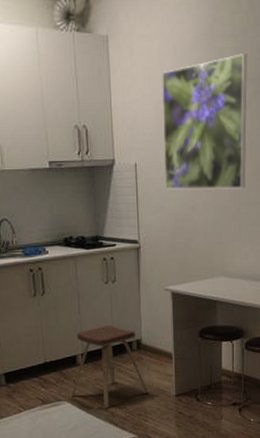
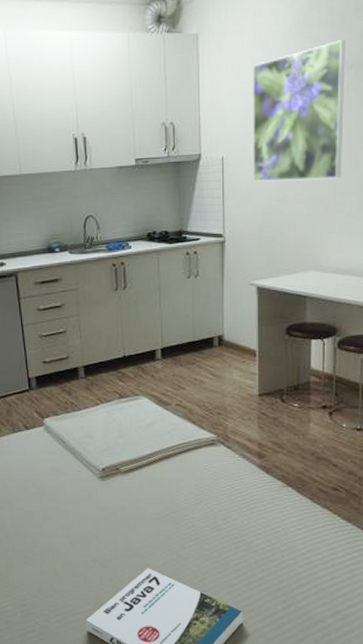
music stool: present [71,325,150,408] -> none [149,319,231,405]

